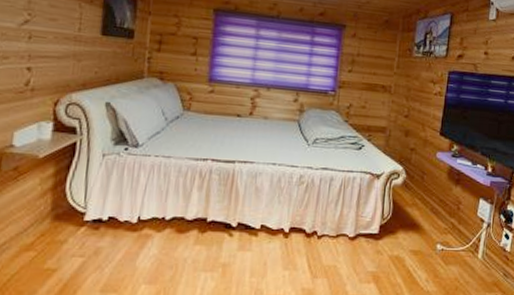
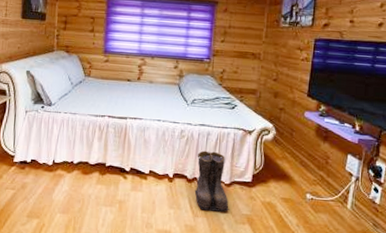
boots: none [314,199,354,270] -> present [194,150,230,212]

